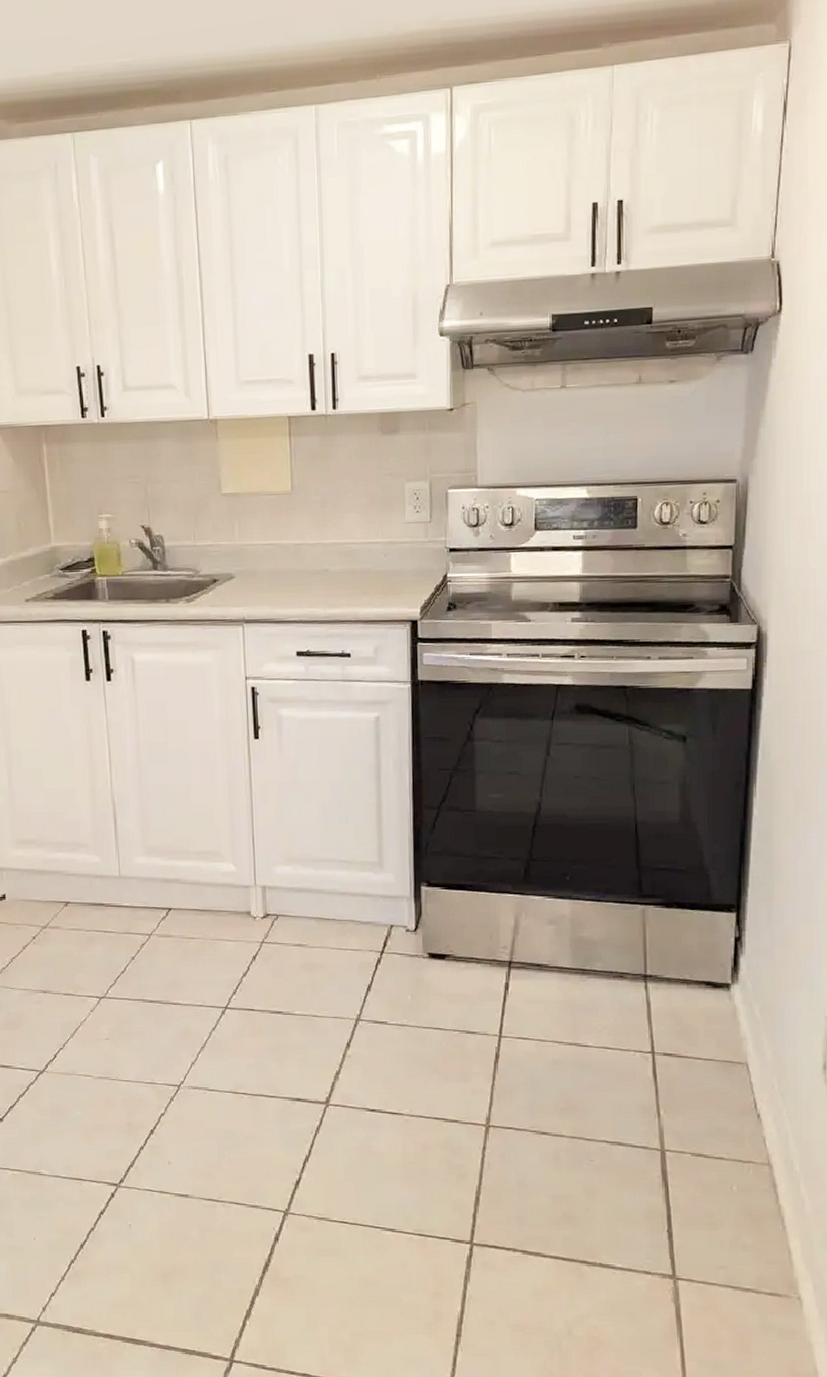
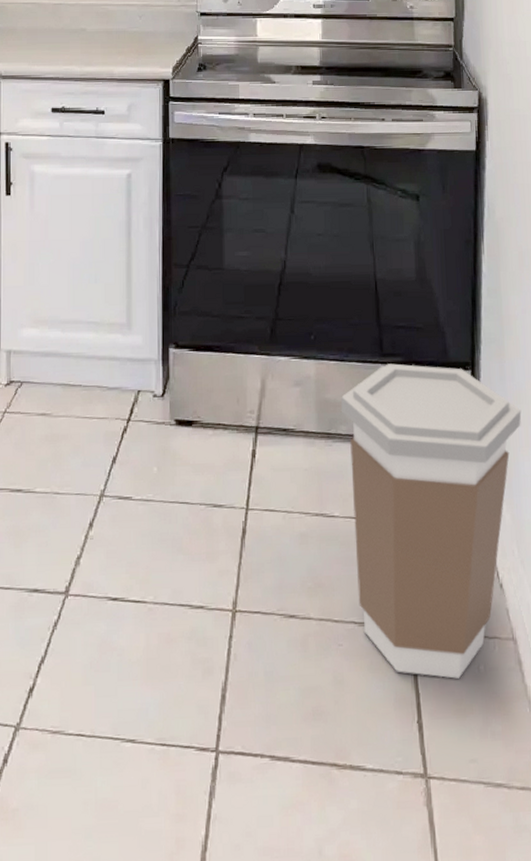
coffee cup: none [596,904,789,1196] -> present [340,363,522,679]

